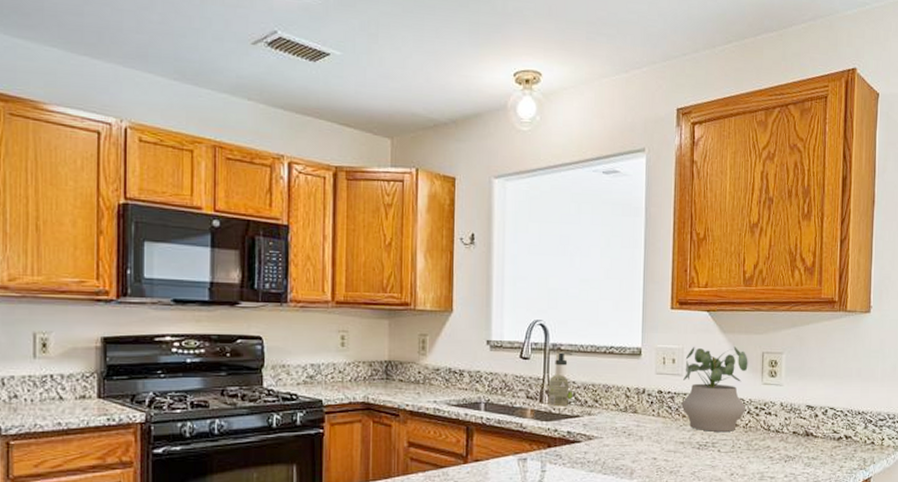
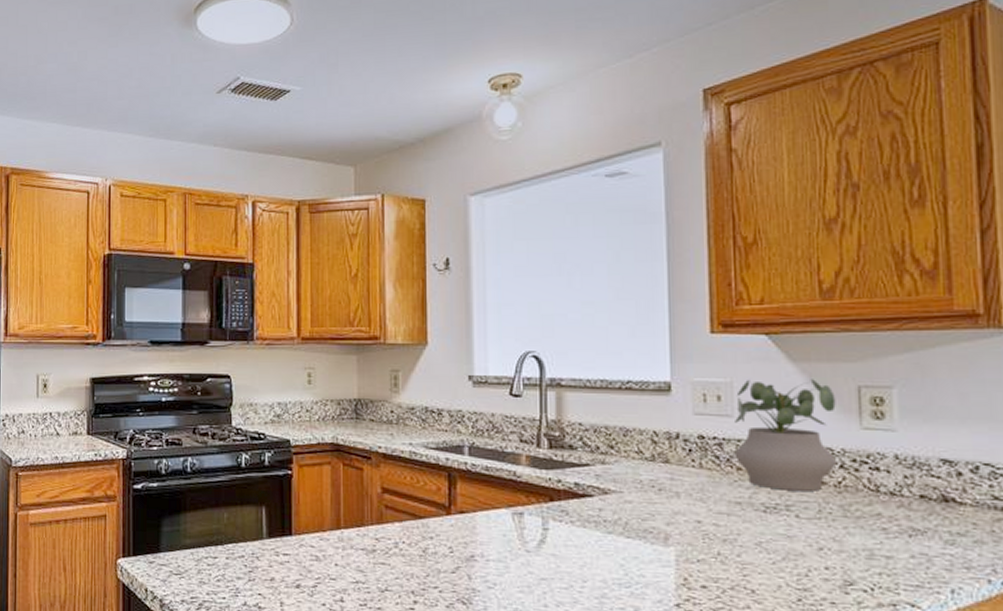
soap dispenser: present [548,352,573,407] -> none [546,388,580,453]

